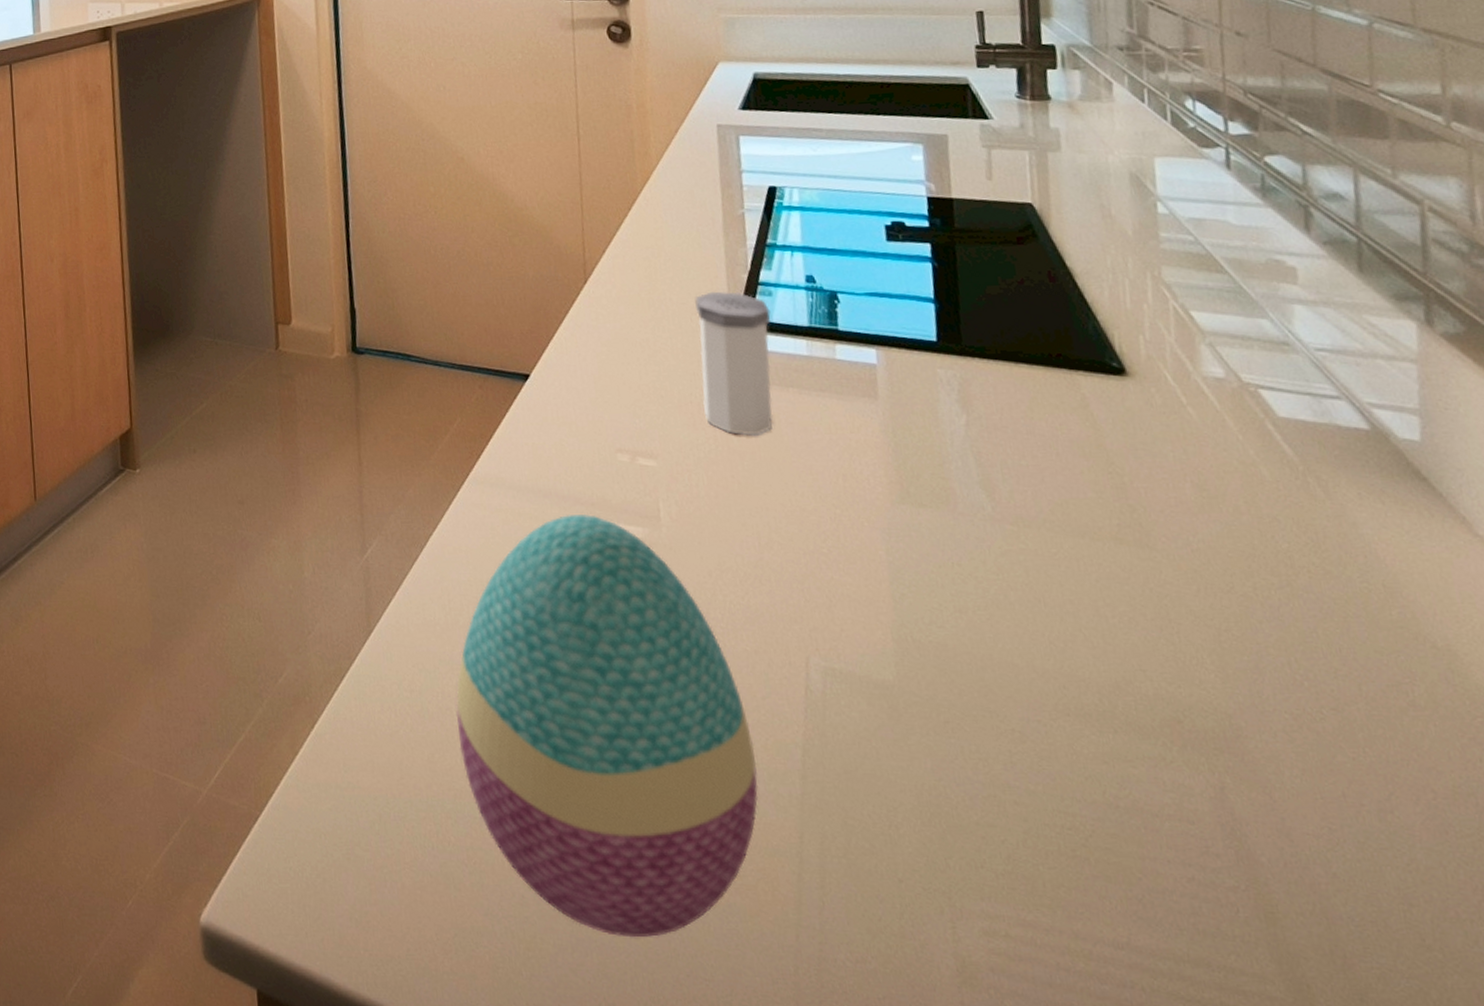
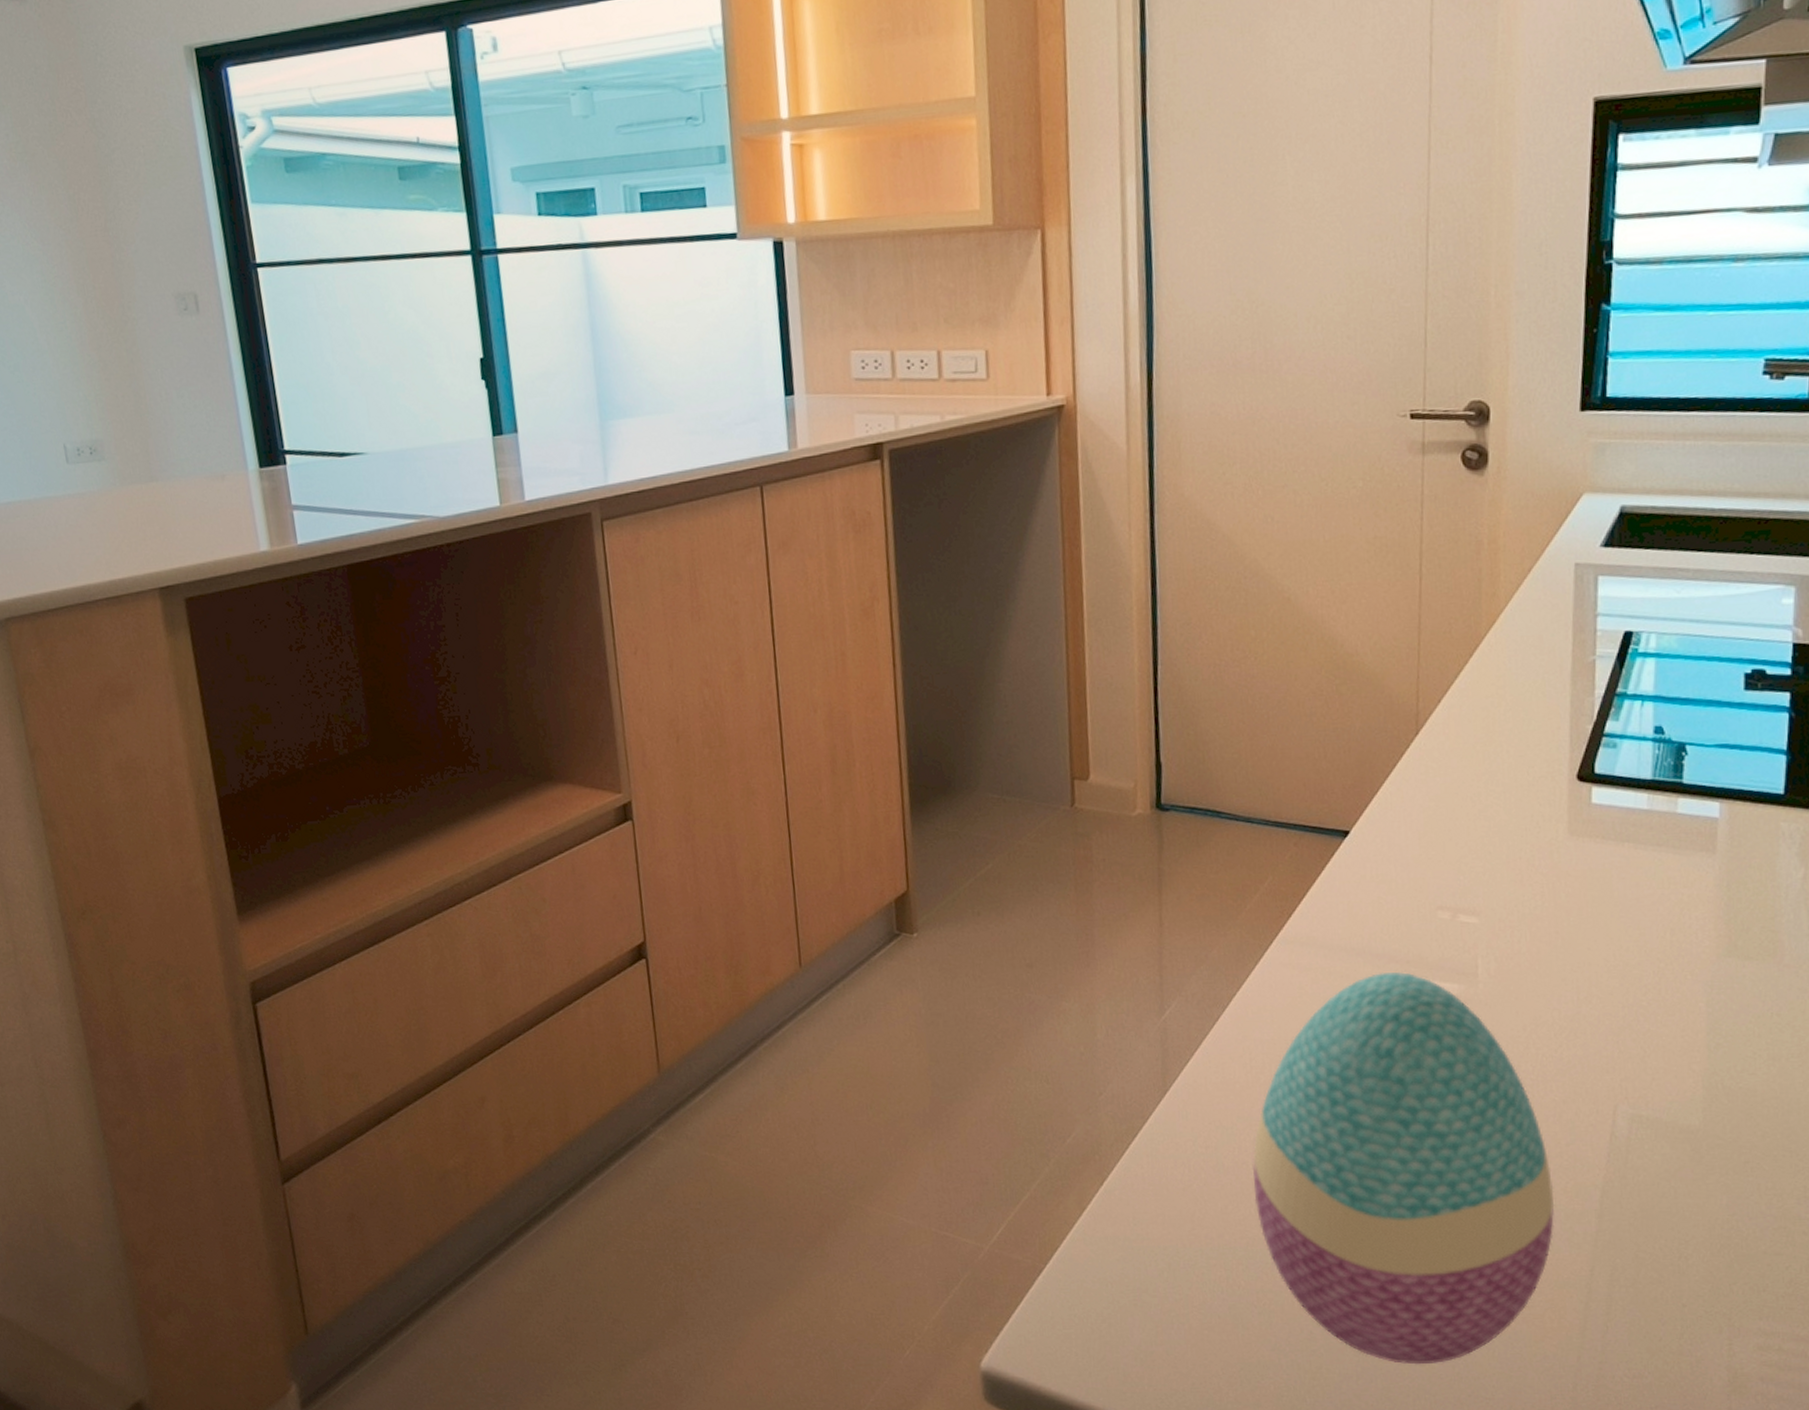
salt shaker: present [695,291,773,436] -> none [1533,743,1613,892]

